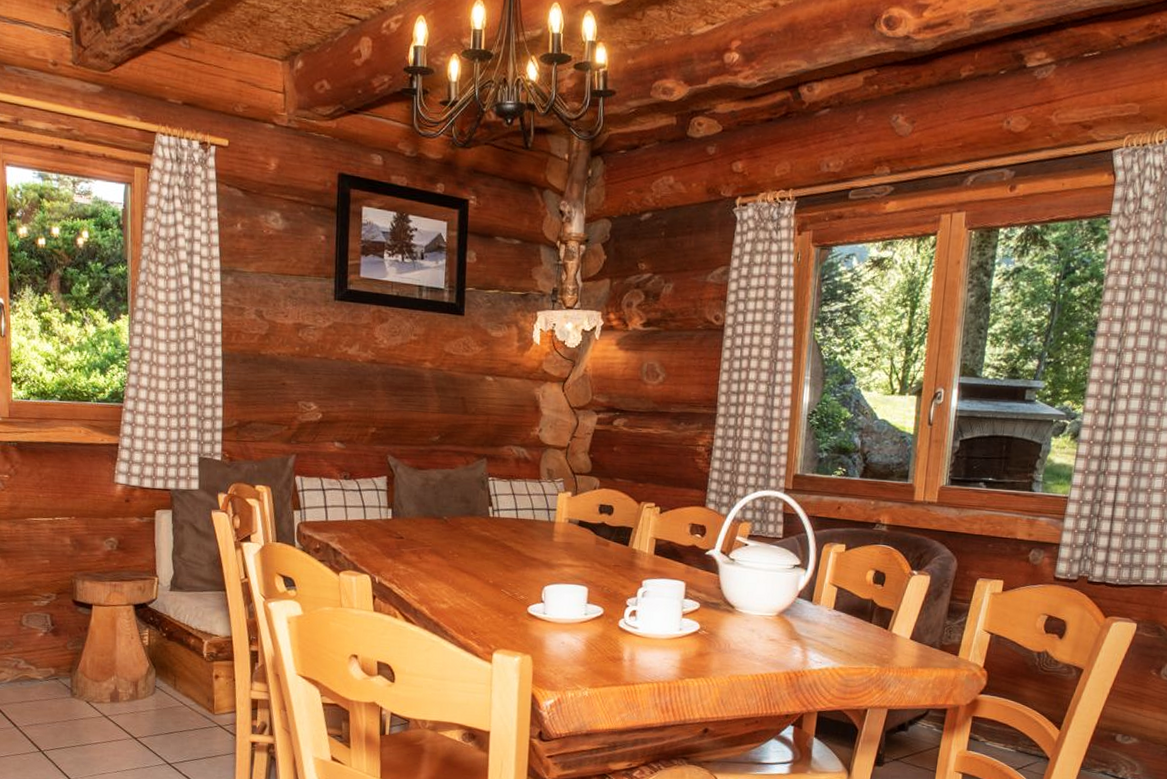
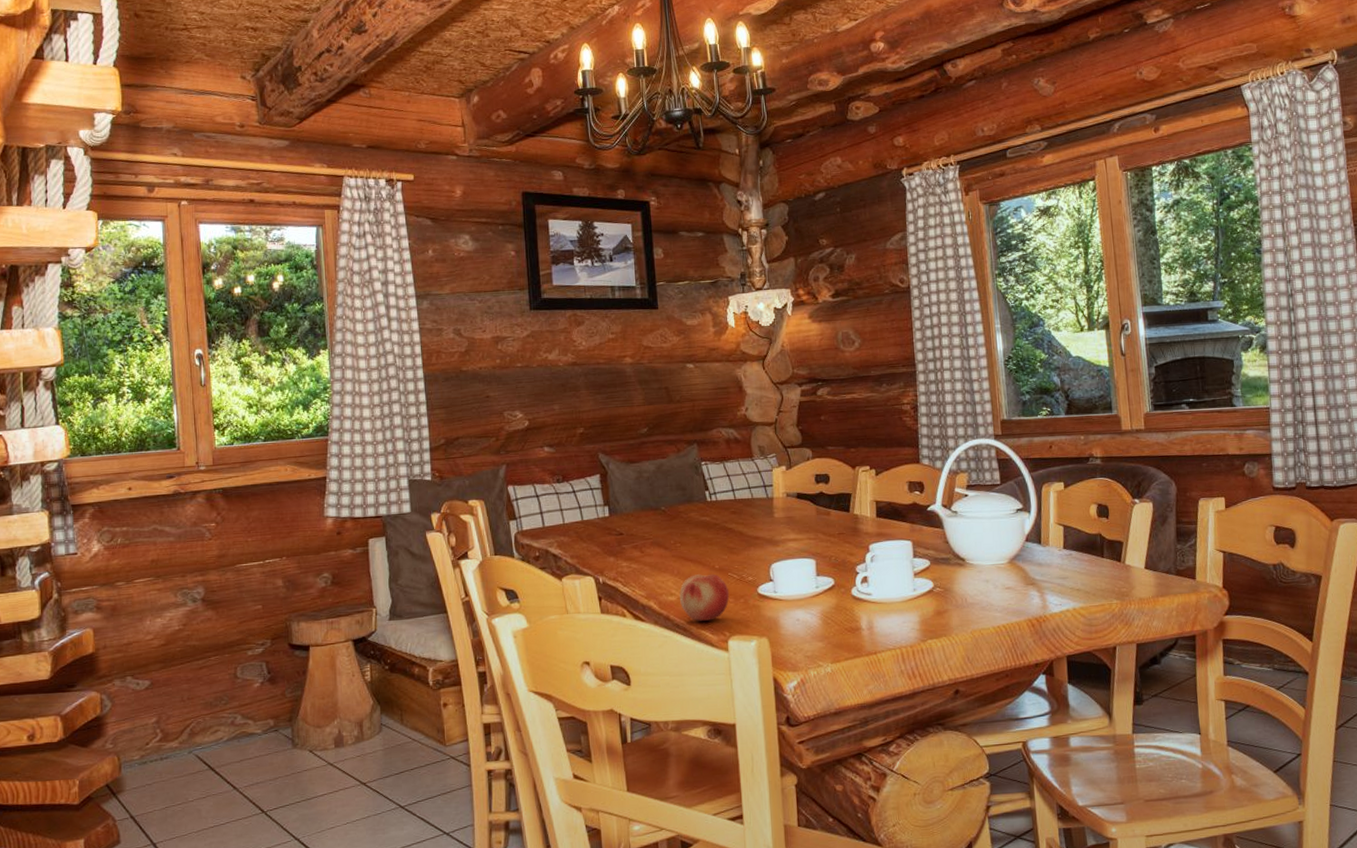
fruit: none [451,586,500,632] -> present [680,573,730,621]

